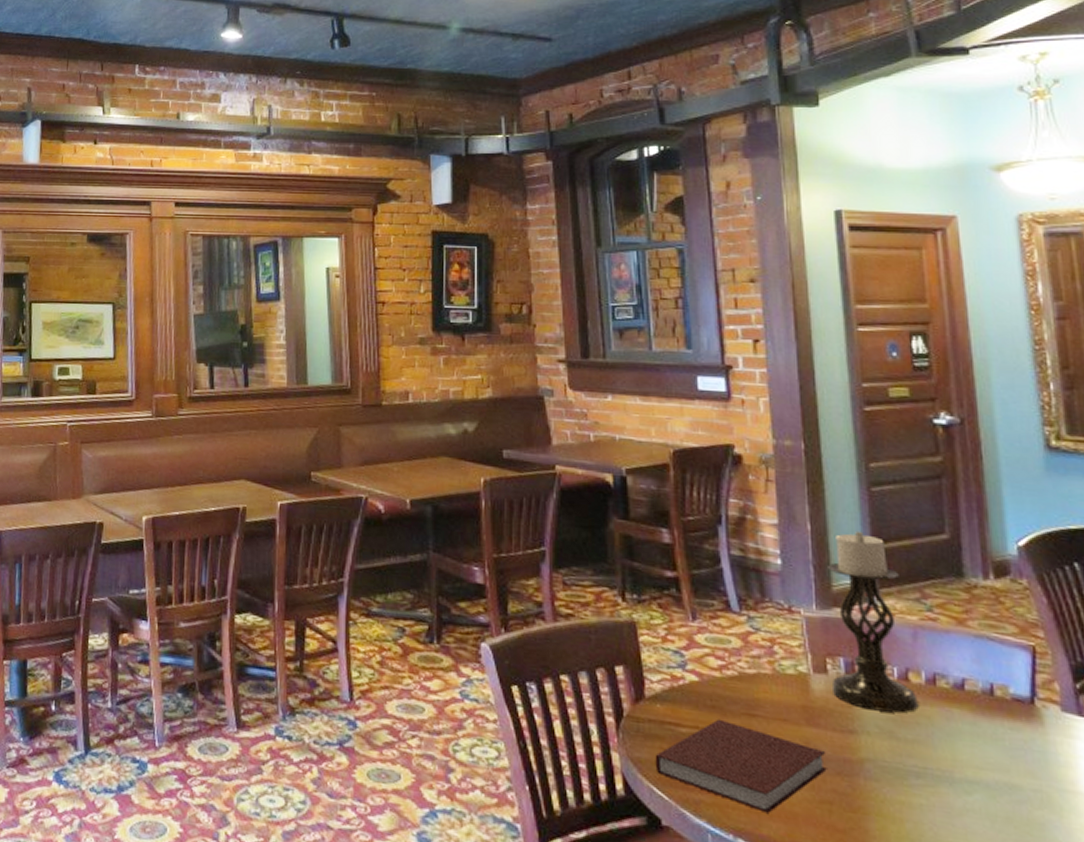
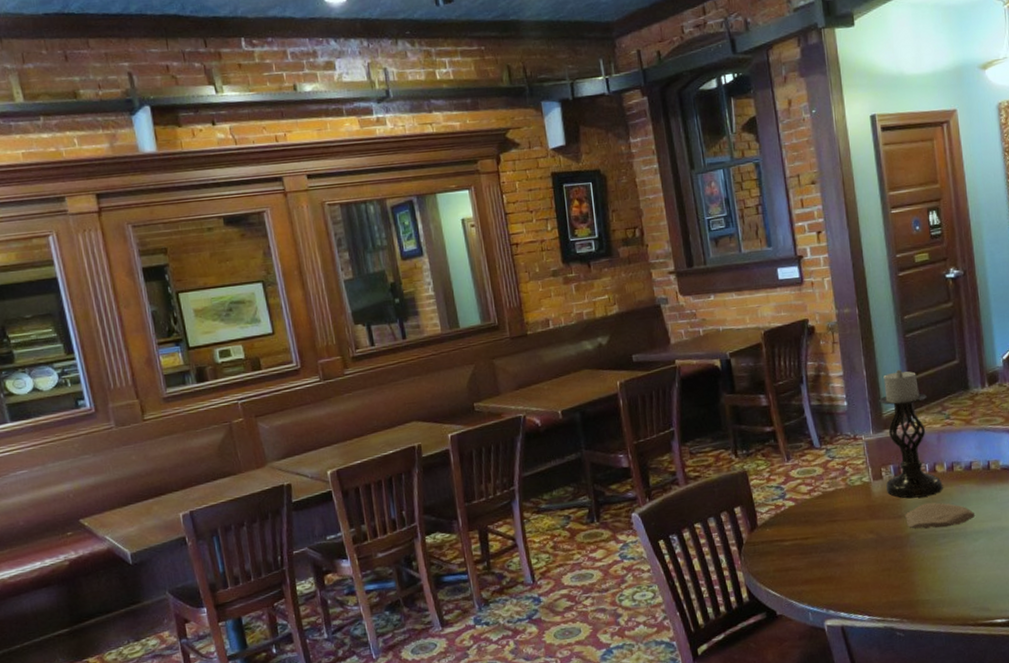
notebook: present [655,719,827,813] -> none [768,529,886,588]
bread: none [858,721,967,765] -> present [905,502,975,529]

